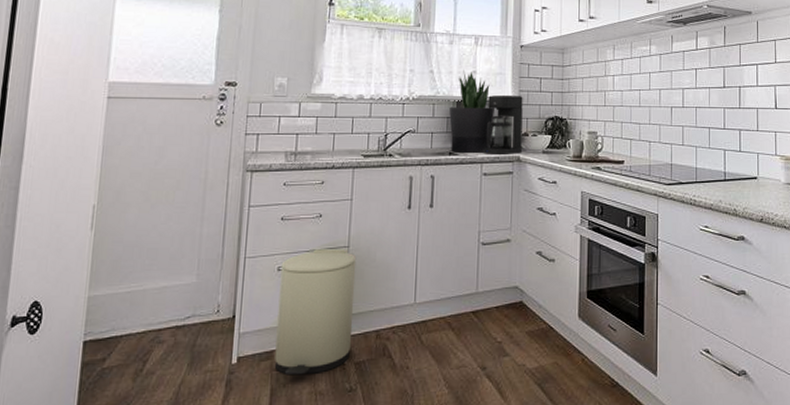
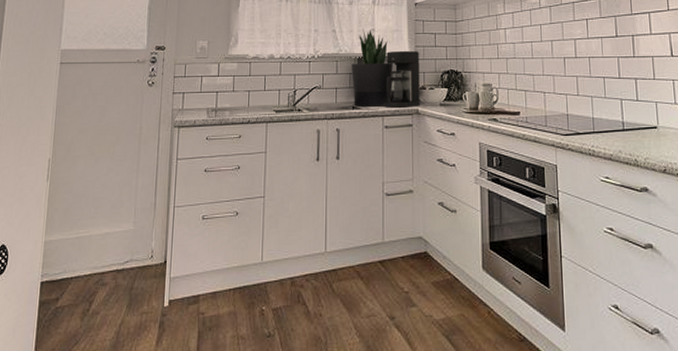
pedal bin: present [274,249,357,376] -> none [201,199,272,319]

